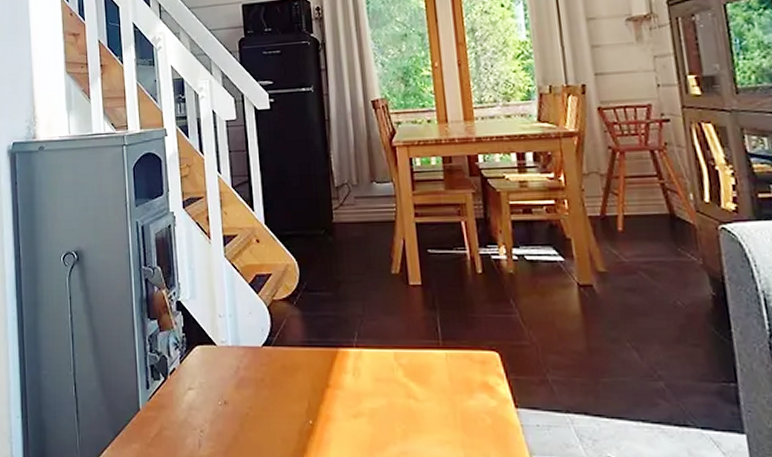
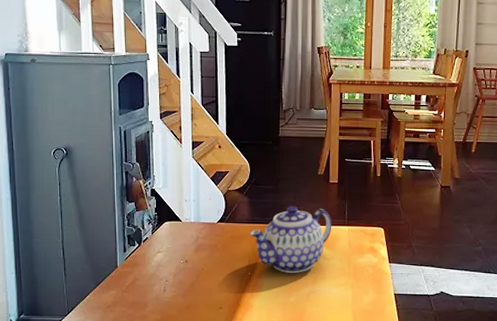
teapot: none [306,321,422,422] -> present [249,206,332,273]

